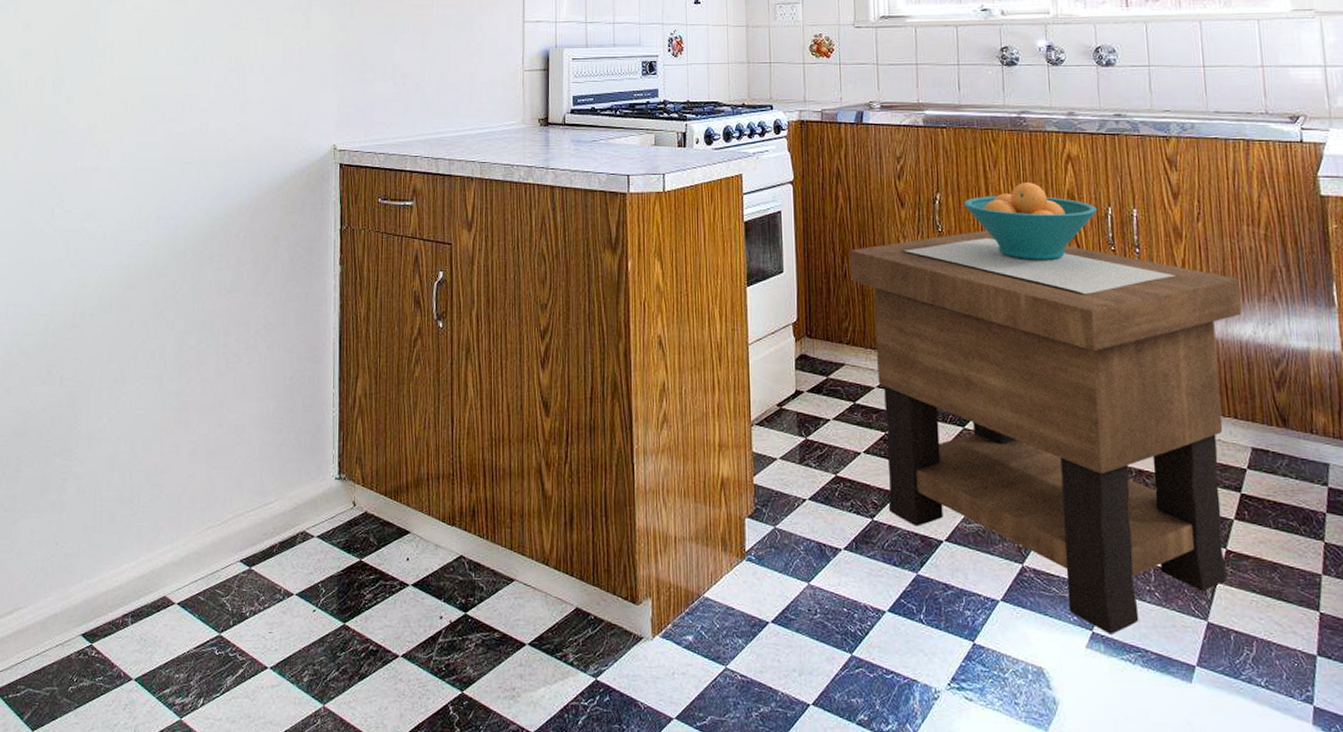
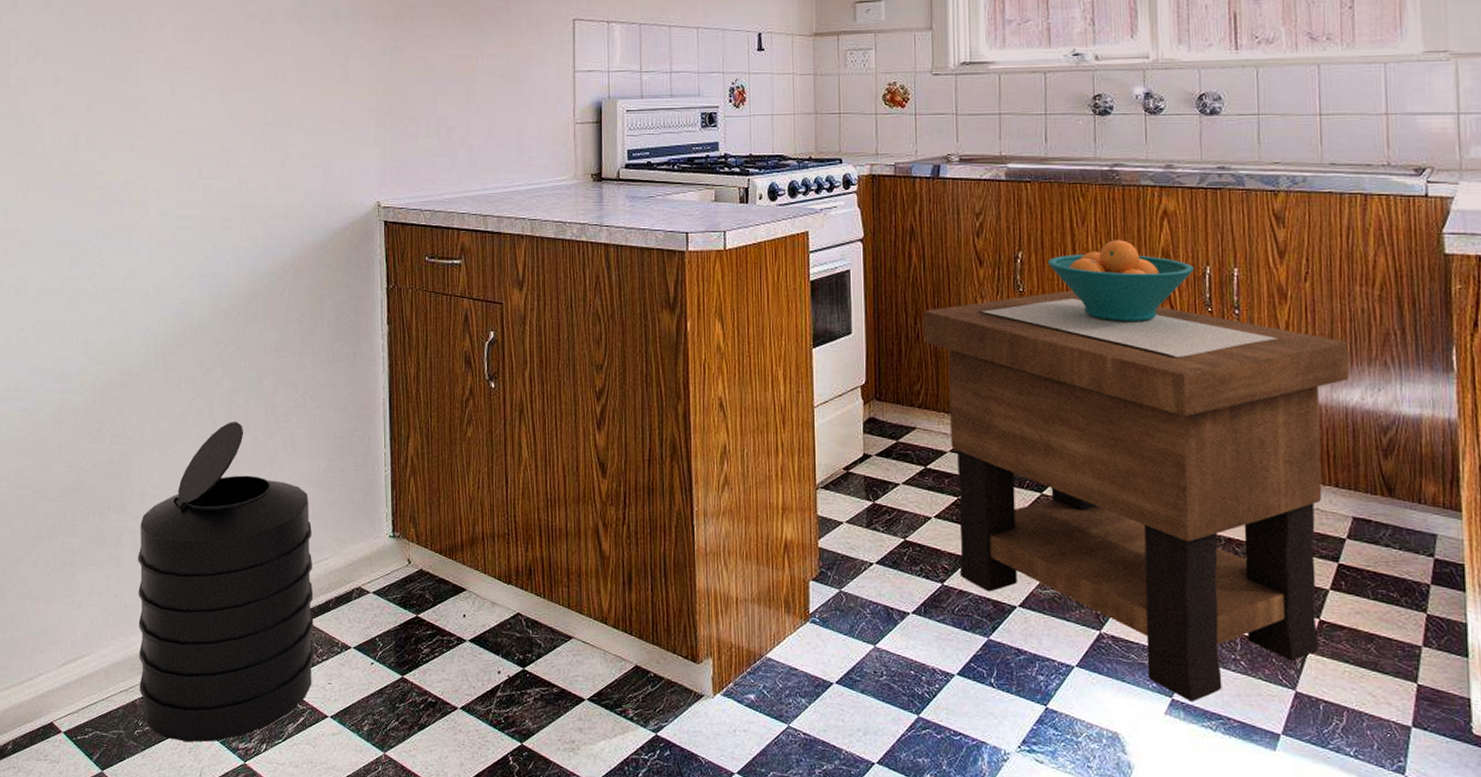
trash can: none [76,362,258,699] -> present [138,421,314,742]

